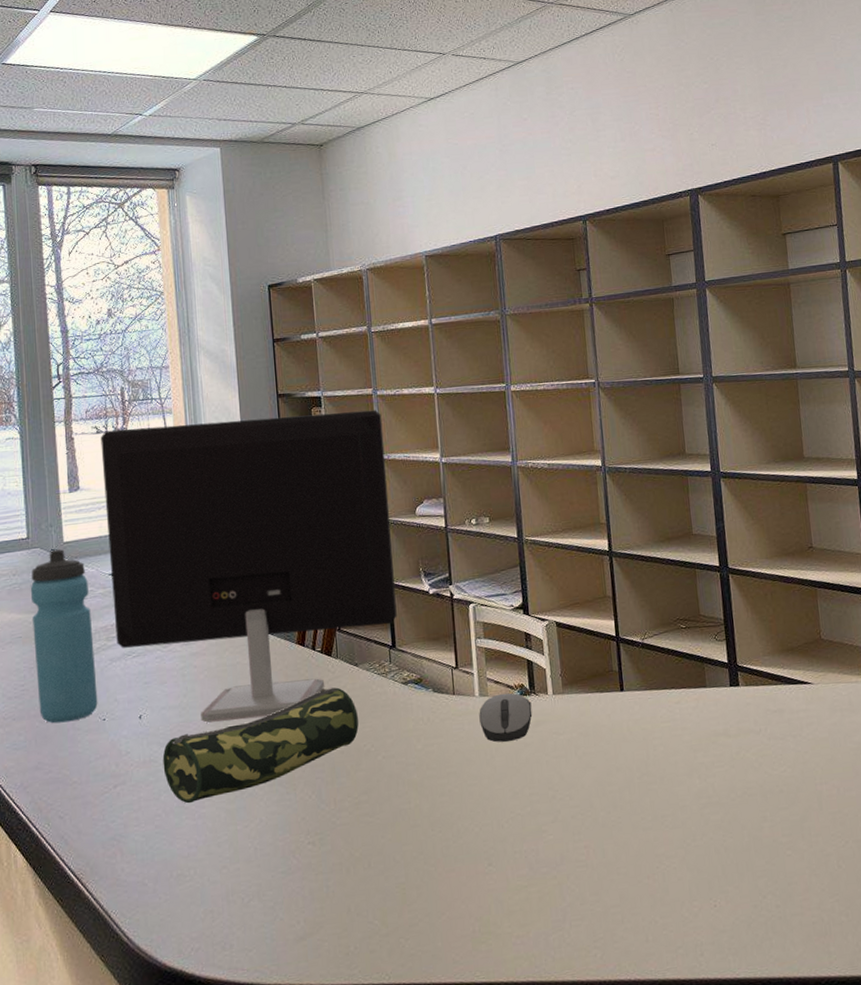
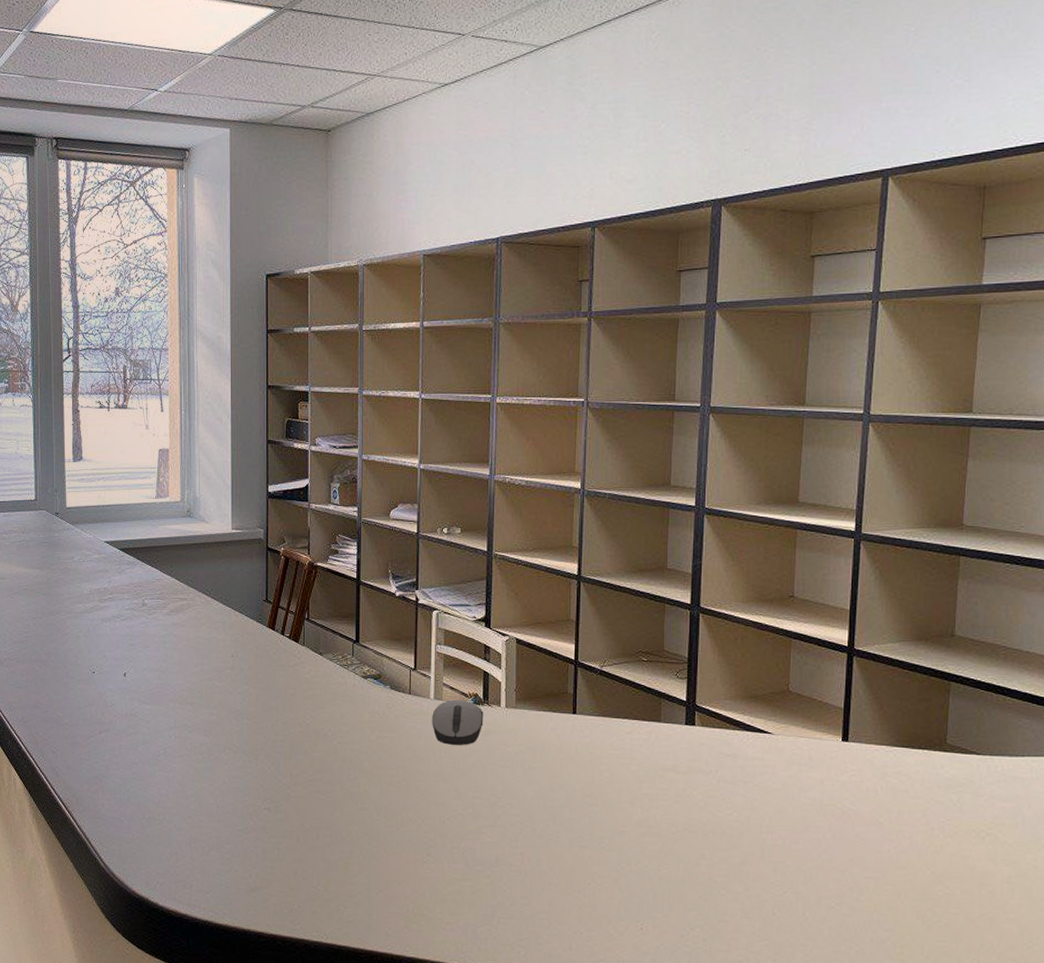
water bottle: present [30,549,98,723] -> none [36,513,89,670]
computer monitor: present [100,409,397,723] -> none [103,406,365,690]
pencil case: present [162,687,359,804] -> none [142,672,318,757]

